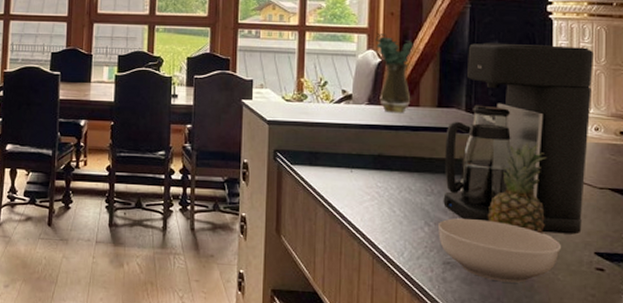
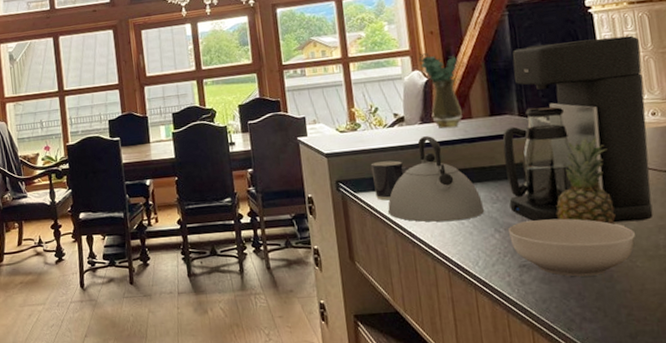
mug: none [311,137,349,177] -> present [370,160,409,201]
kettle: none [321,118,418,209] -> present [387,136,485,222]

